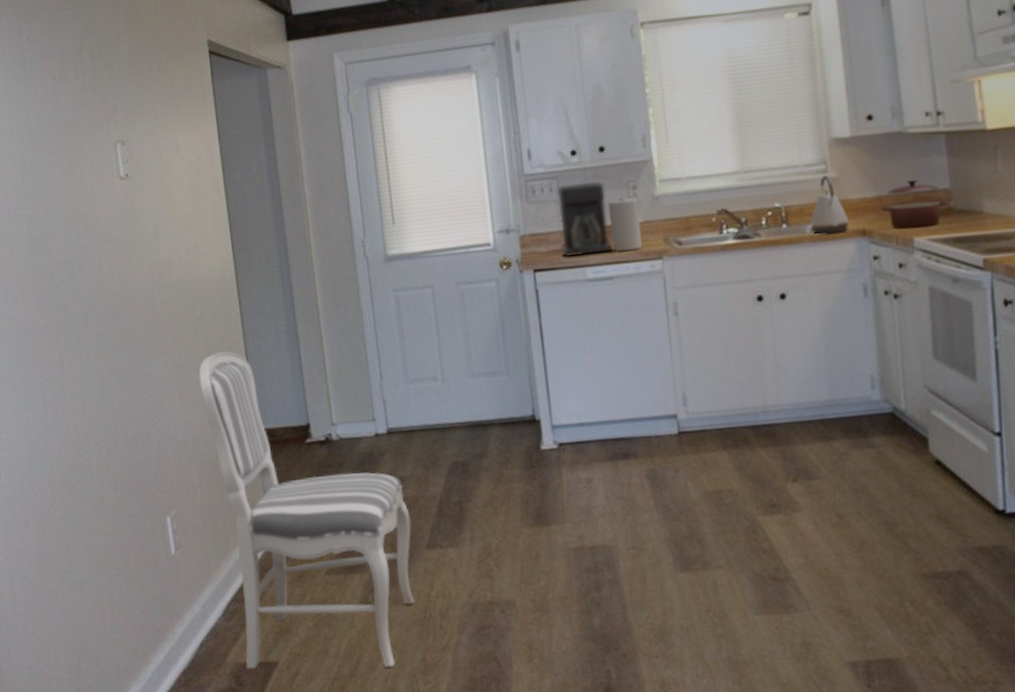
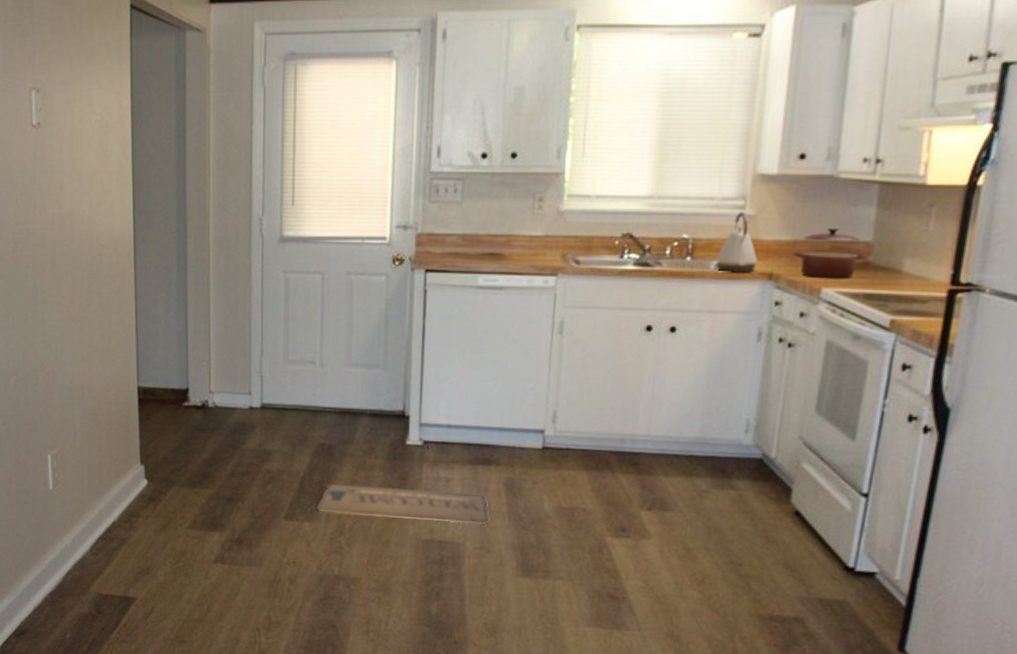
dining chair: present [198,351,415,669] -> none [90,309,273,619]
doormat: none [459,490,638,534] -> present [317,484,490,524]
coffee maker: present [558,181,614,257] -> none [457,187,510,262]
paper towel holder: present [608,196,642,252] -> none [509,207,542,264]

